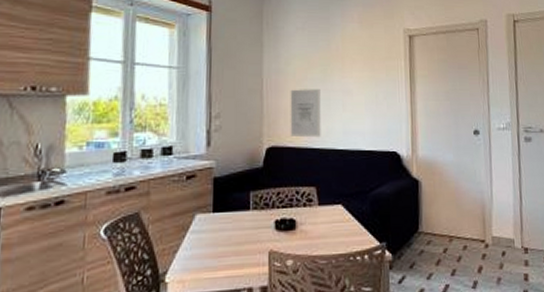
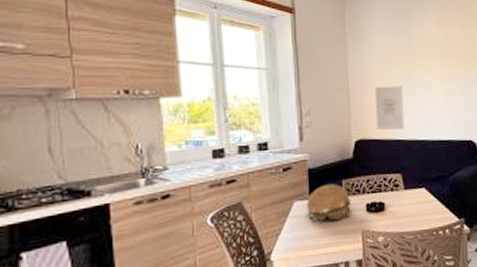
decorative bowl: none [209,195,258,239] -> present [306,184,351,222]

